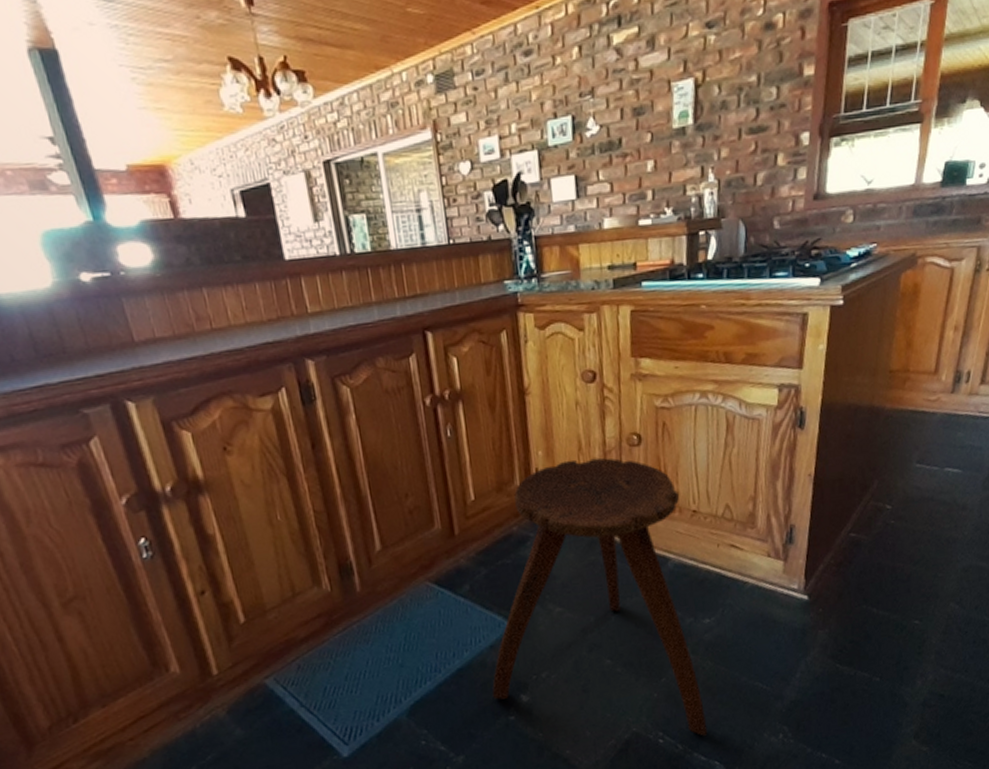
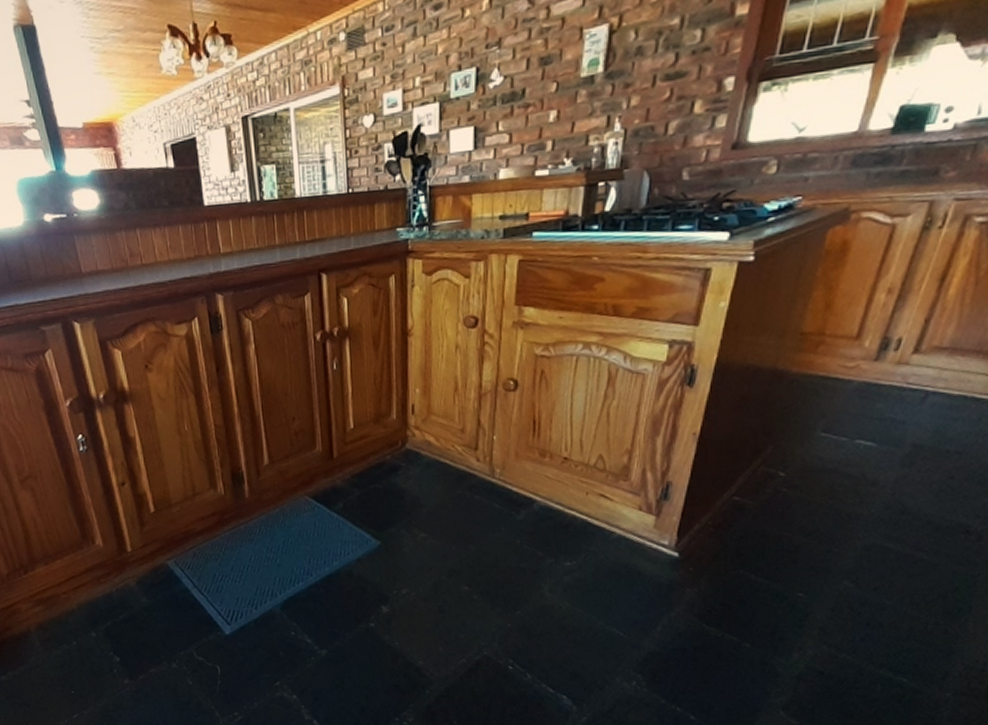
stool: present [492,457,708,736] -> none [356,399,558,670]

